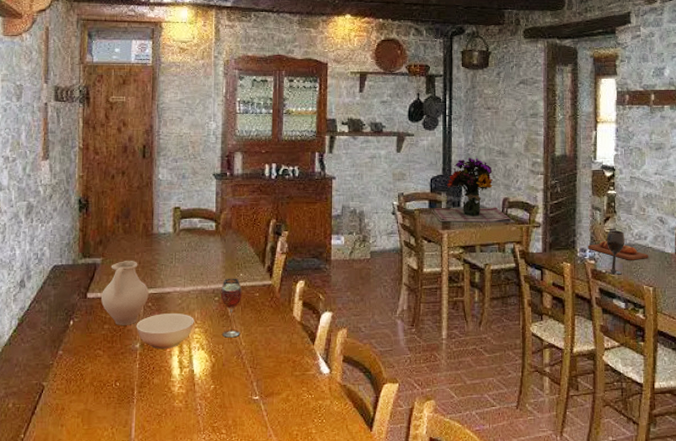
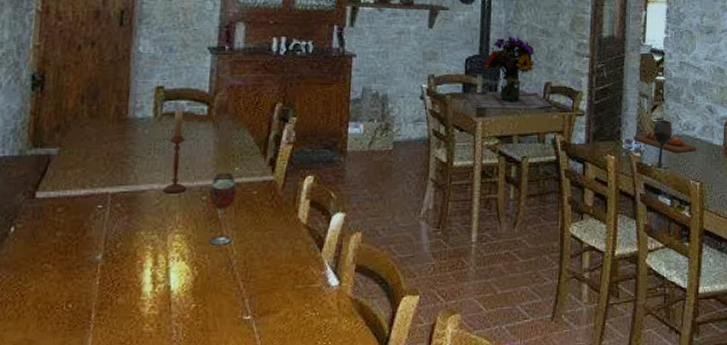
jug: present [100,261,149,325] -> none [53,152,118,232]
bowl: present [136,314,194,349] -> none [98,216,175,260]
candlestick: none [184,226,202,295] -> present [163,109,186,194]

